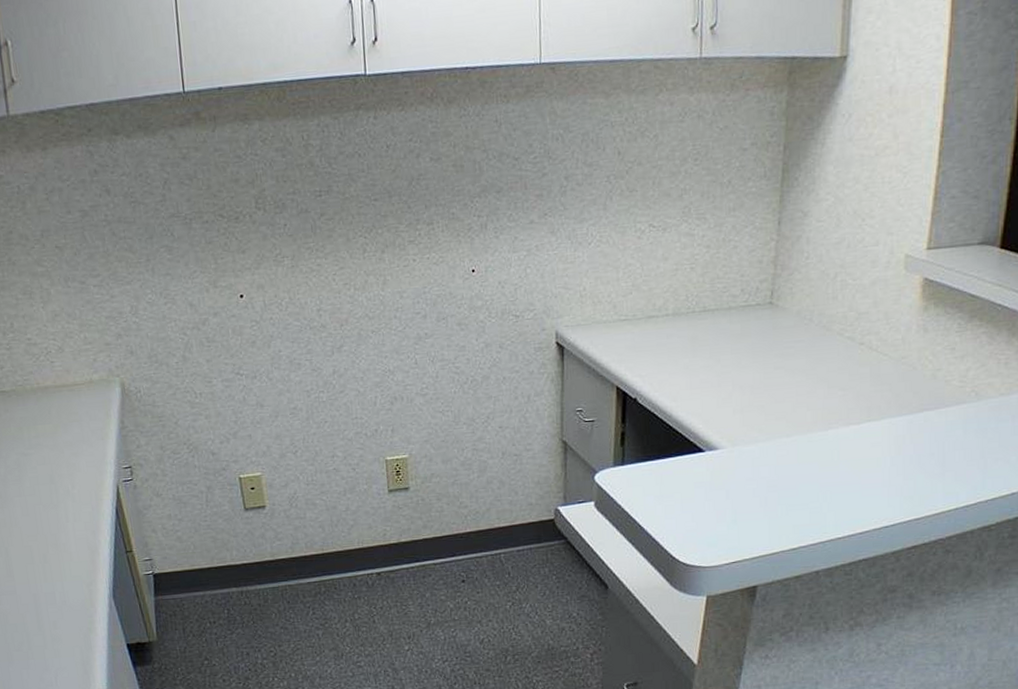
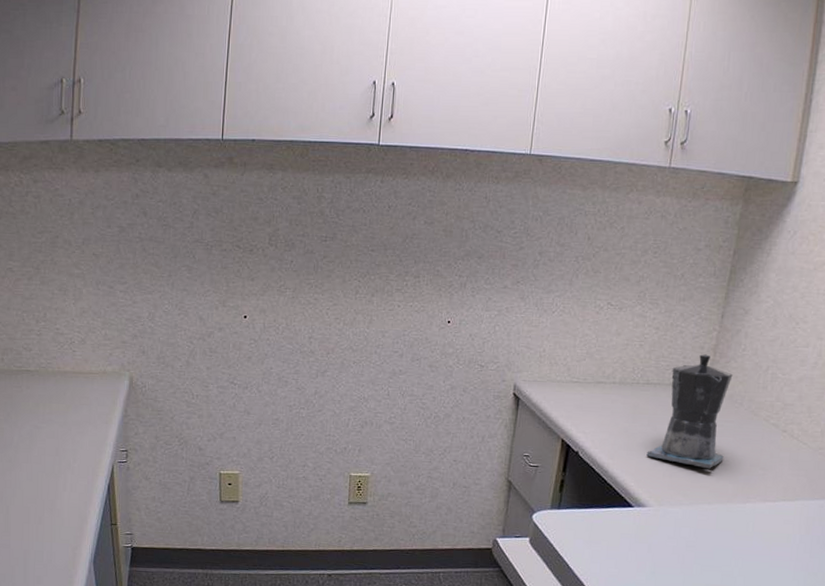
coffee maker: none [712,269,798,398] -> present [646,354,733,469]

